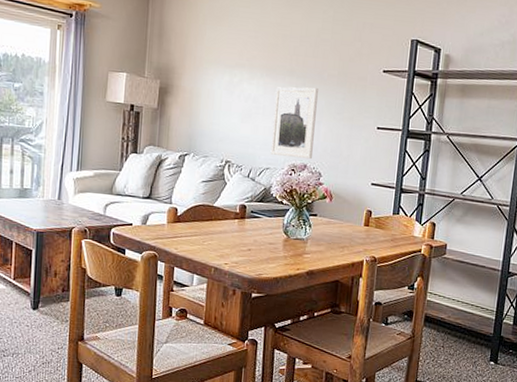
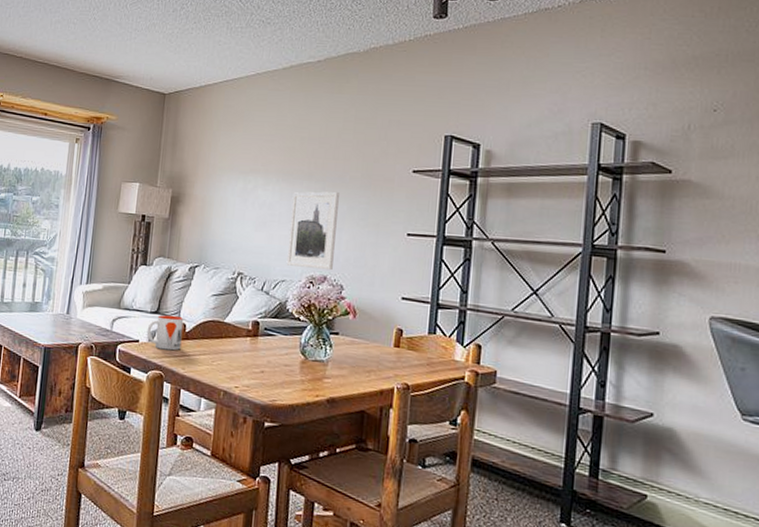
mug: none [139,200,175,233] -> present [146,315,184,351]

